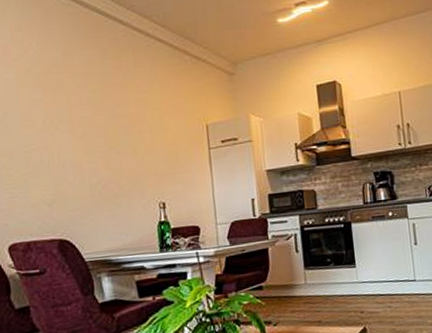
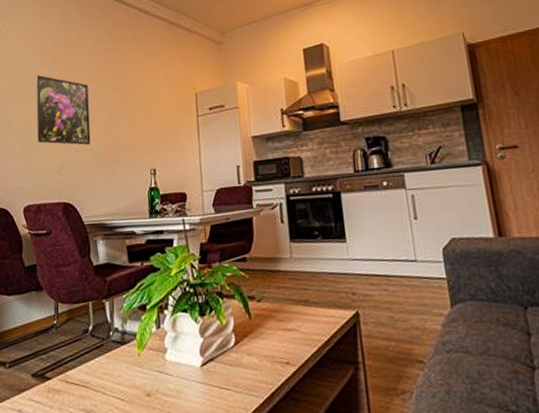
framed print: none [13,97,88,178] -> present [36,74,91,146]

